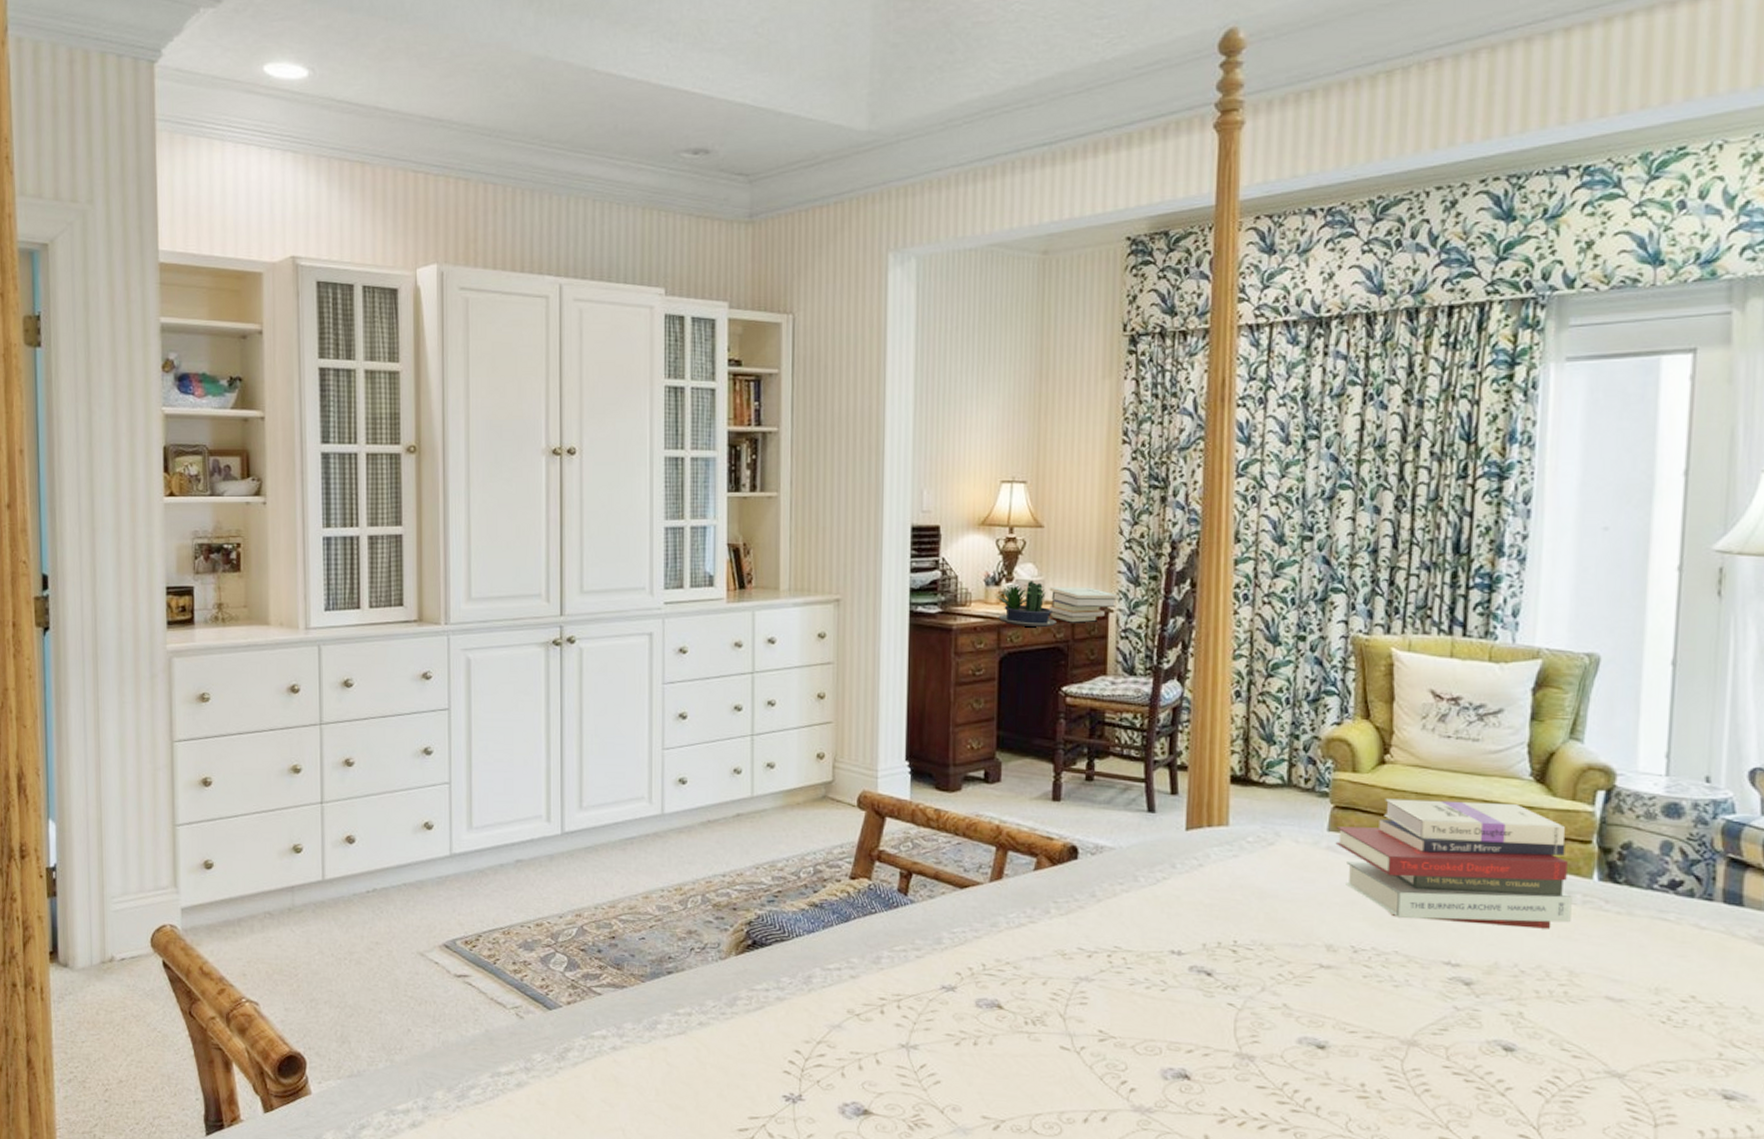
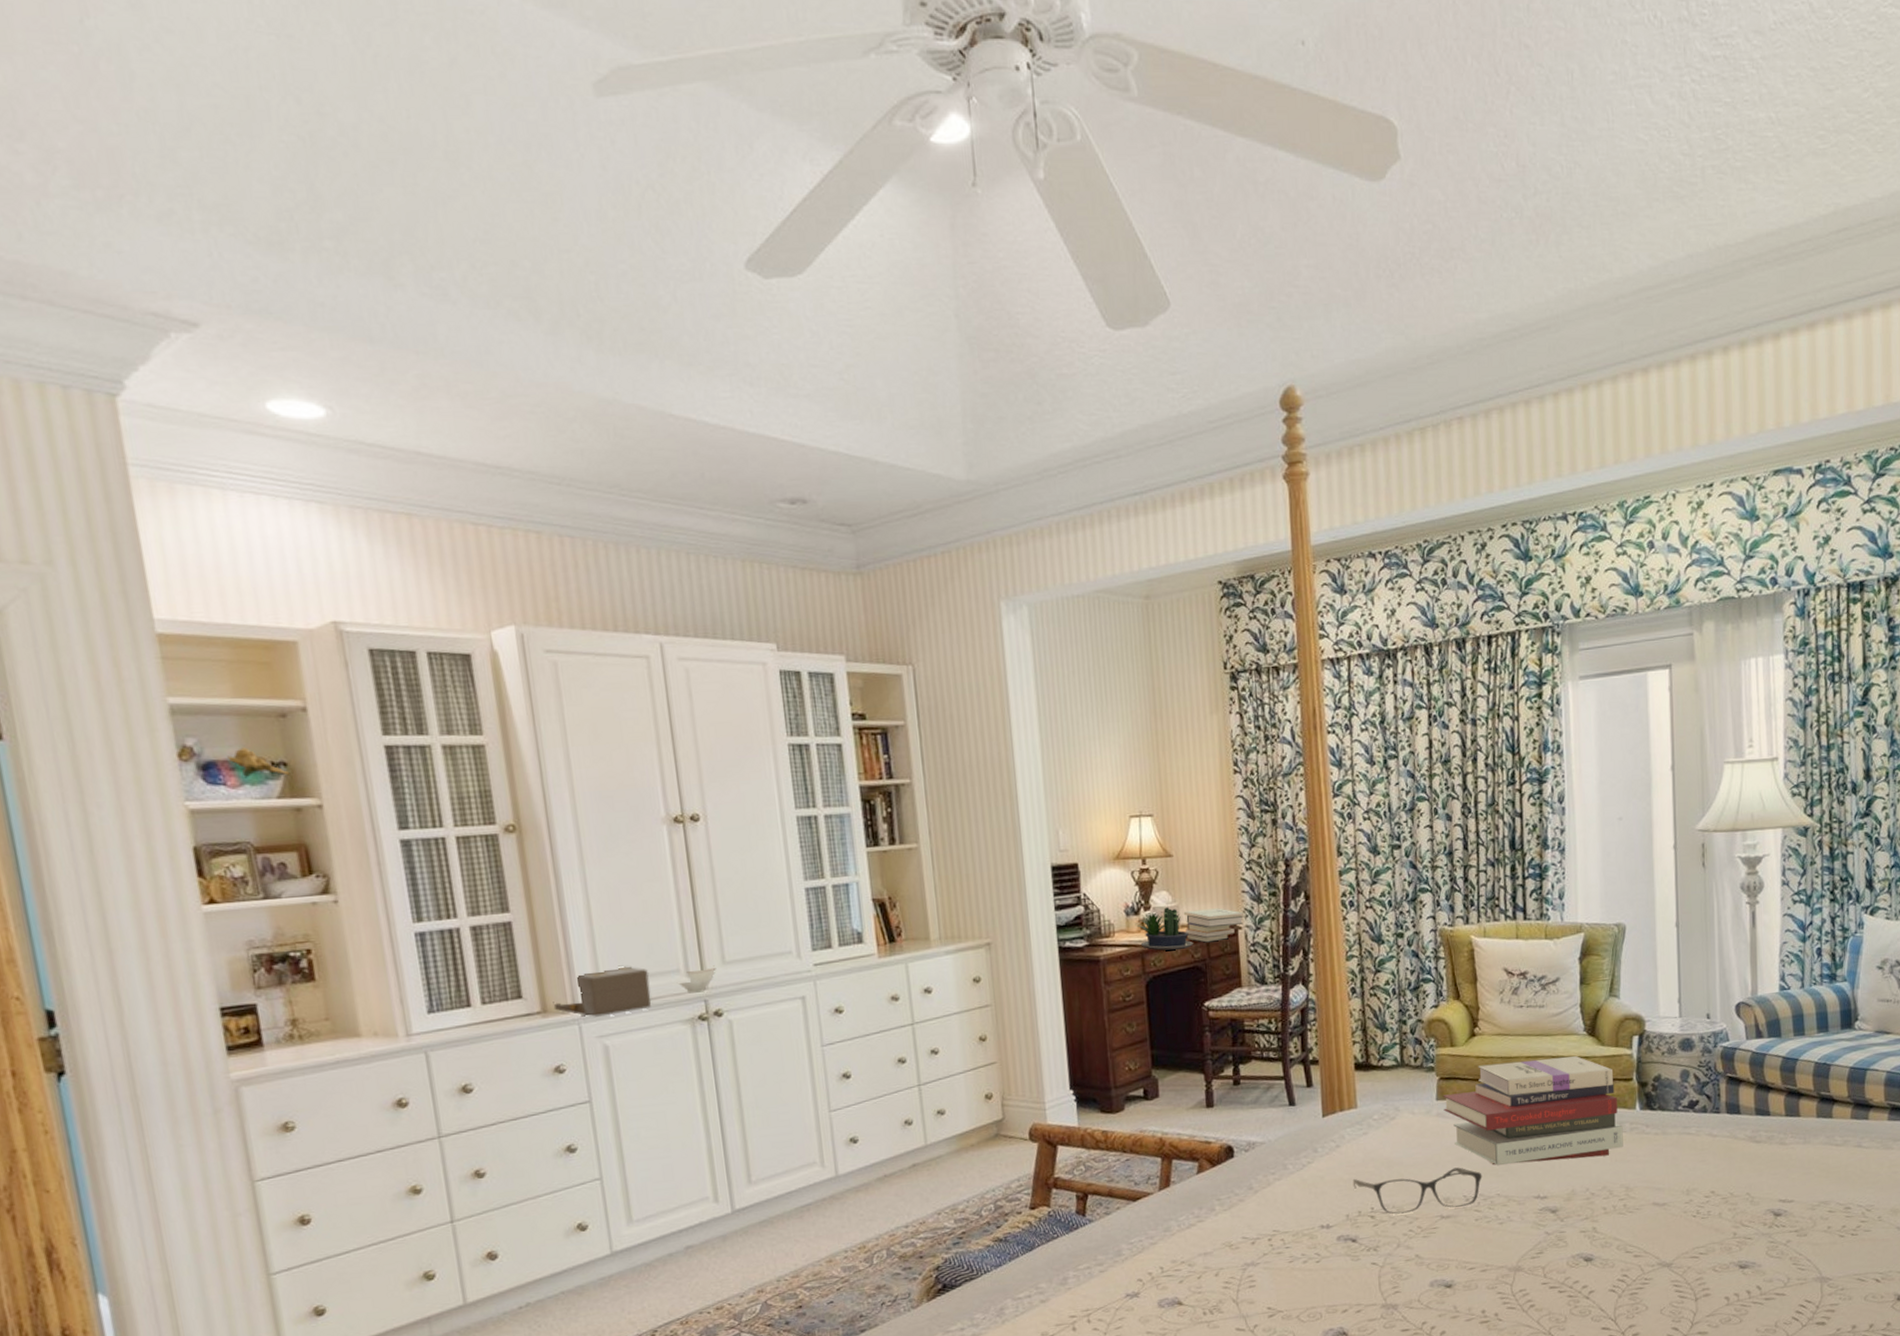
decorative figurine: none [198,363,243,390] -> present [227,747,291,778]
jewelry box: none [428,585,513,631] -> present [553,965,652,1017]
bowl: none [538,594,574,618] -> present [678,965,716,994]
eyeglasses: none [1214,904,1378,959] -> present [1352,1167,1482,1215]

